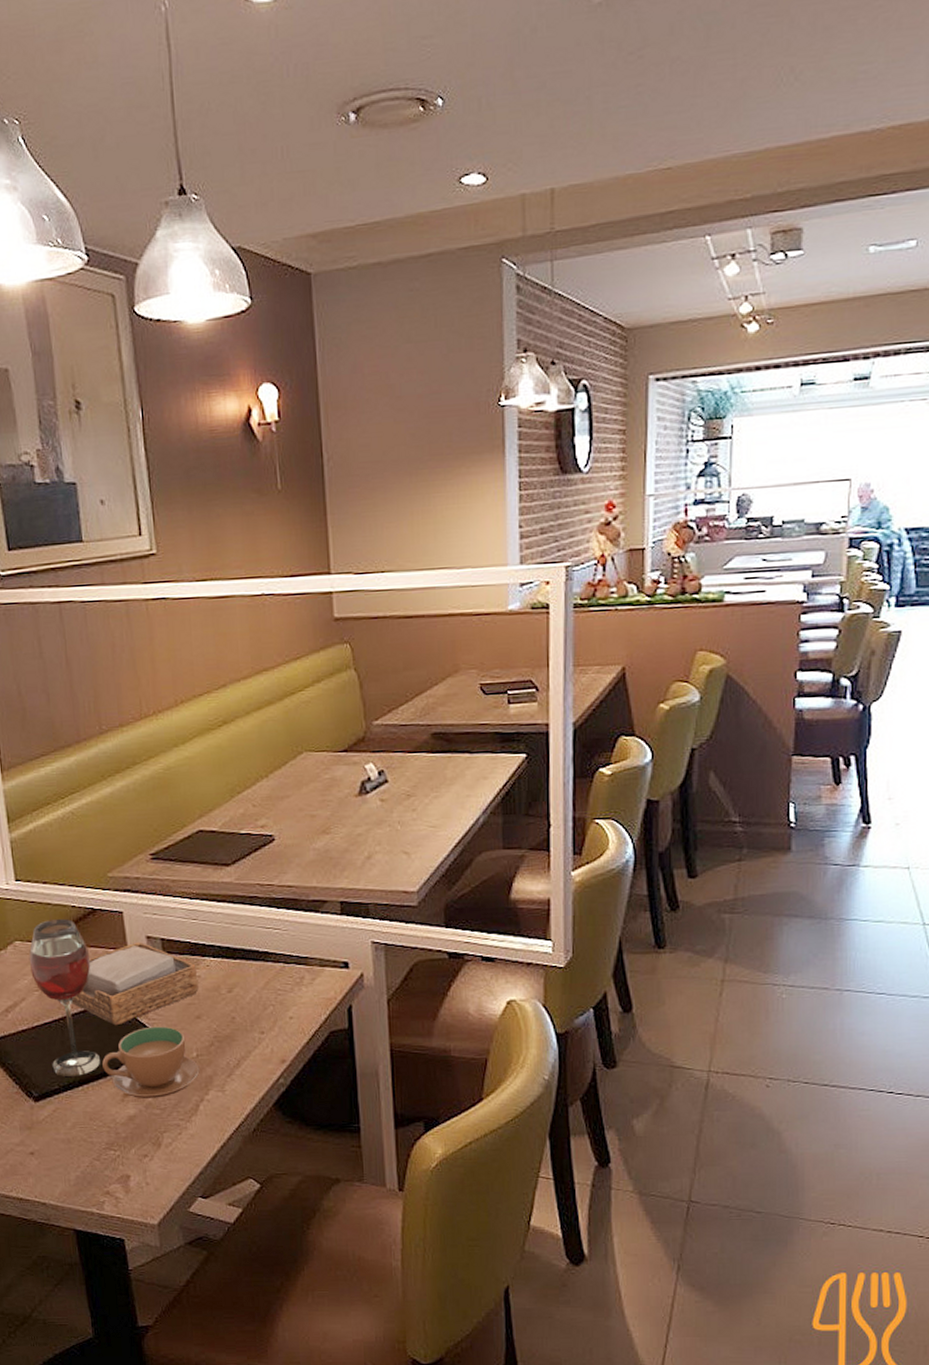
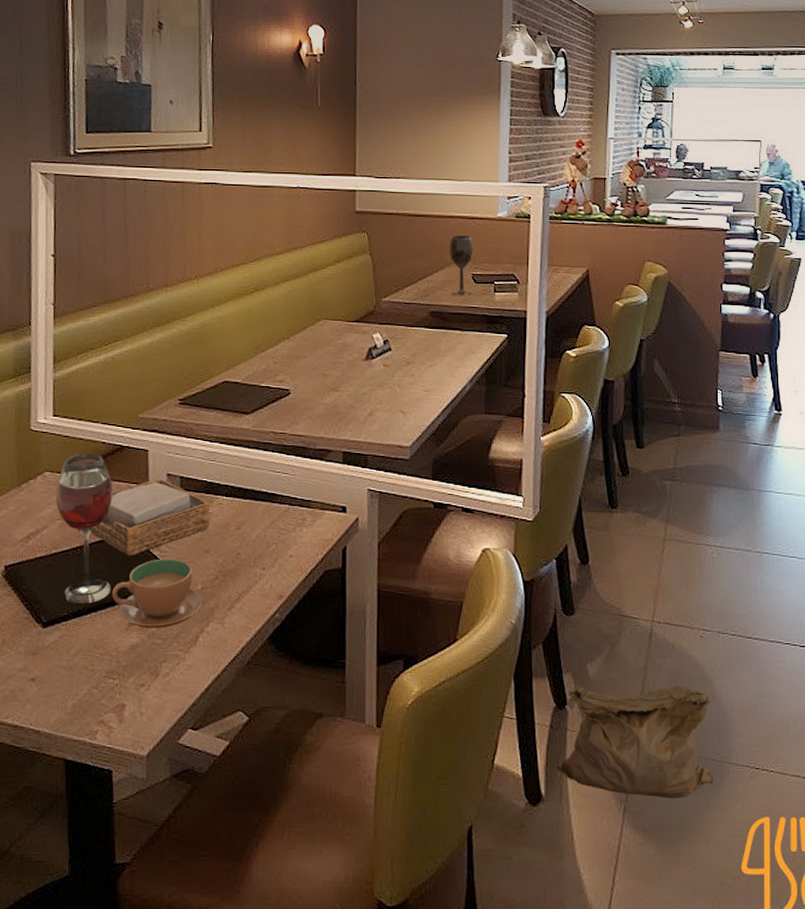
wine glass: none [450,637,483,713] -> present [449,236,474,297]
bag: none [599,1139,780,1256] -> present [555,685,713,799]

